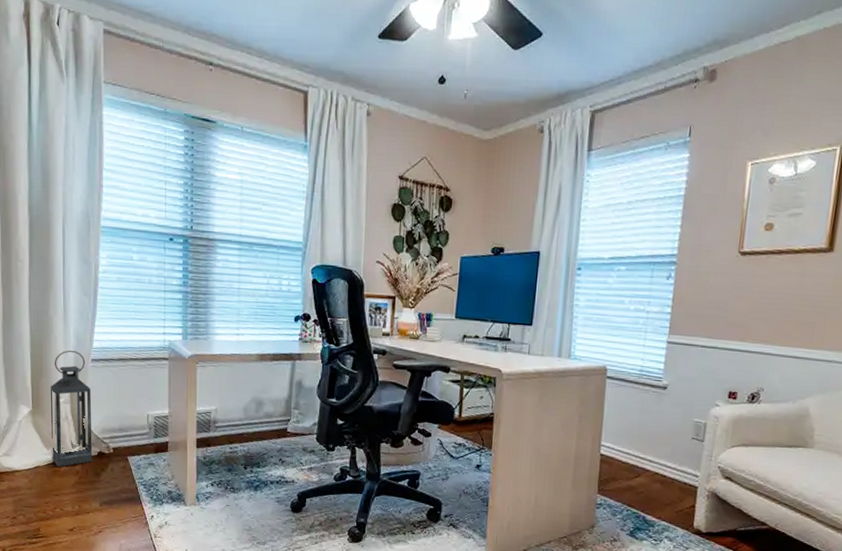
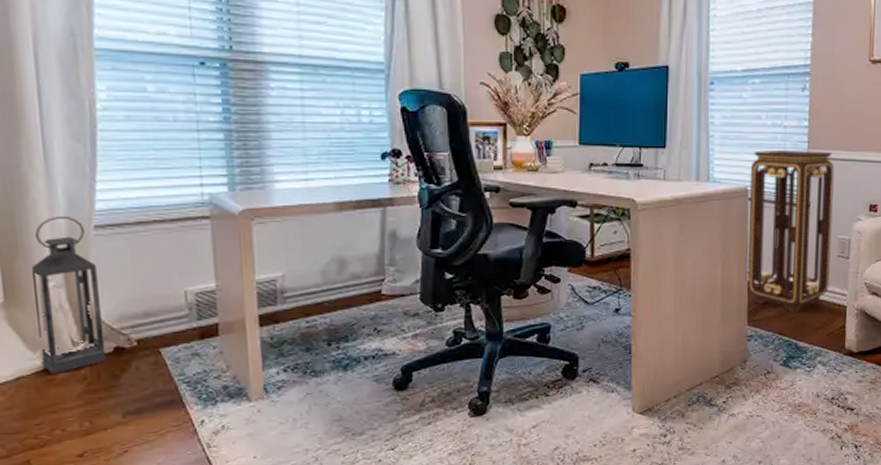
pedestal table: none [600,333,695,488] -> present [747,149,835,313]

